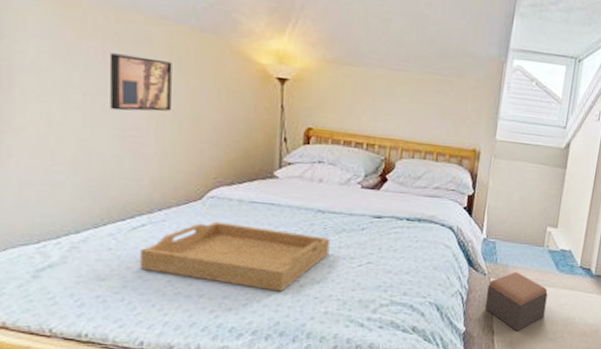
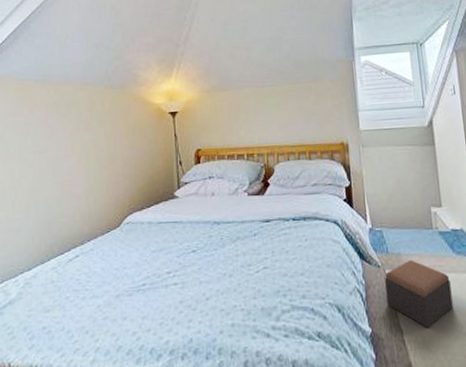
wall art: present [109,53,173,112] -> none [51,116,95,162]
serving tray: present [140,221,331,292] -> none [76,244,229,307]

